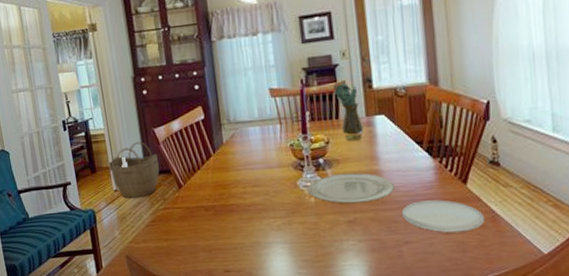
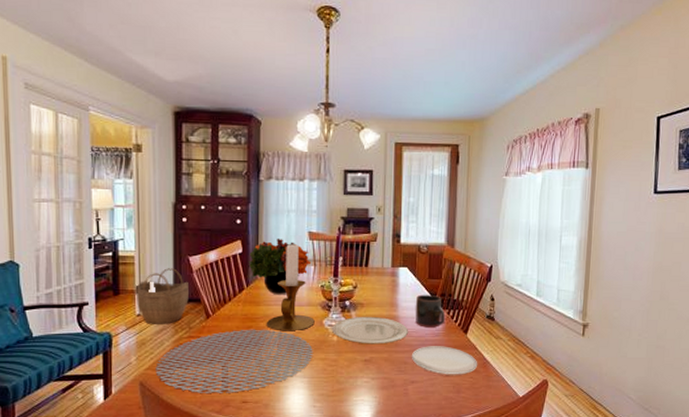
place mat: none [138,195,291,265] -> present [155,329,313,394]
flower arrangement: none [211,99,277,159] -> present [249,238,312,295]
candlestick: none [238,103,288,196] -> present [266,244,315,330]
vase: present [333,81,364,142] -> none [366,233,388,289]
mug: none [398,142,437,181] -> present [415,294,445,328]

